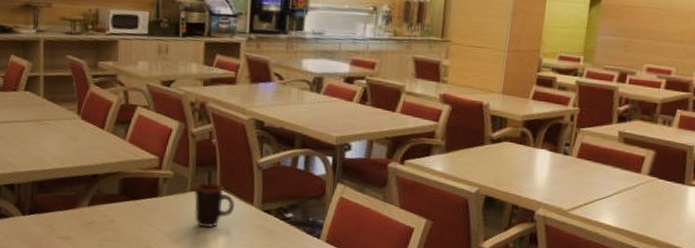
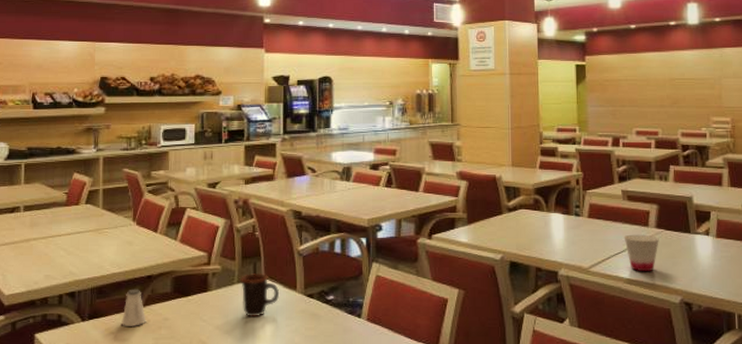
saltshaker: none [65,186,91,226] -> present [122,289,146,326]
cup: none [612,179,650,220] -> present [624,234,659,272]

